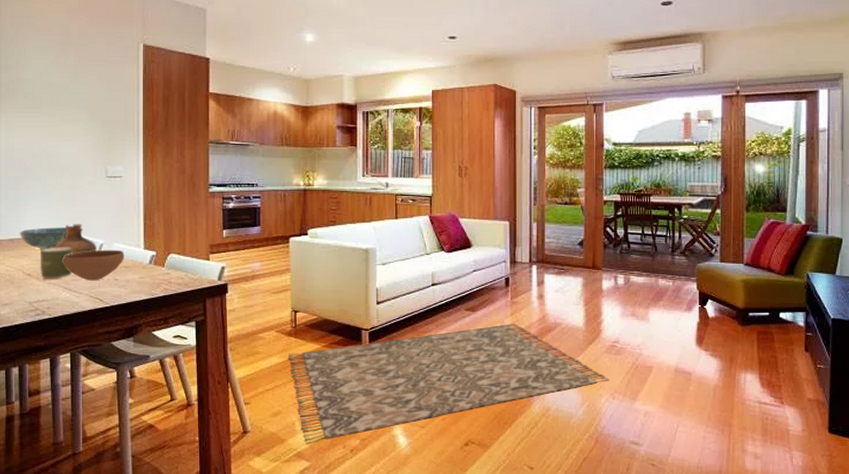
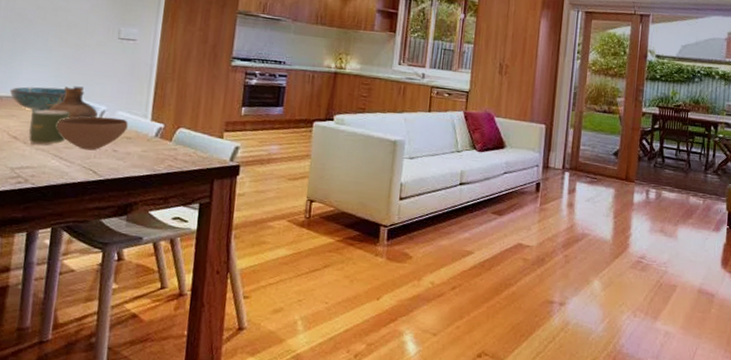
rug: present [289,324,610,445] -> none [298,231,633,347]

